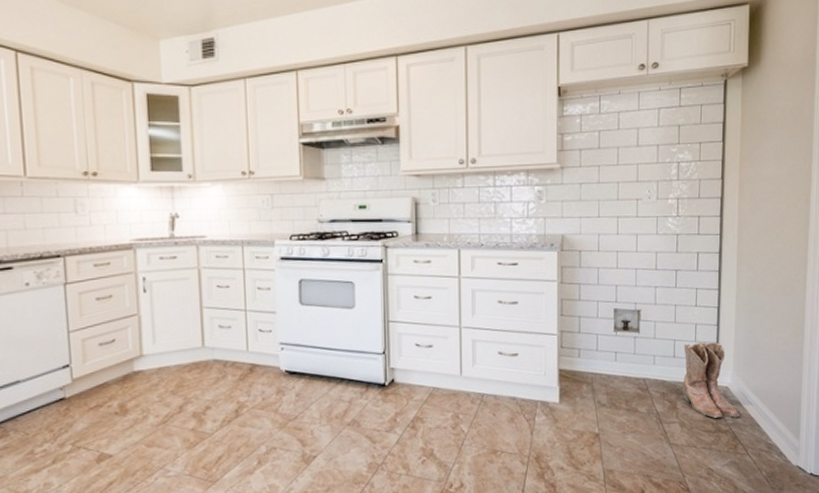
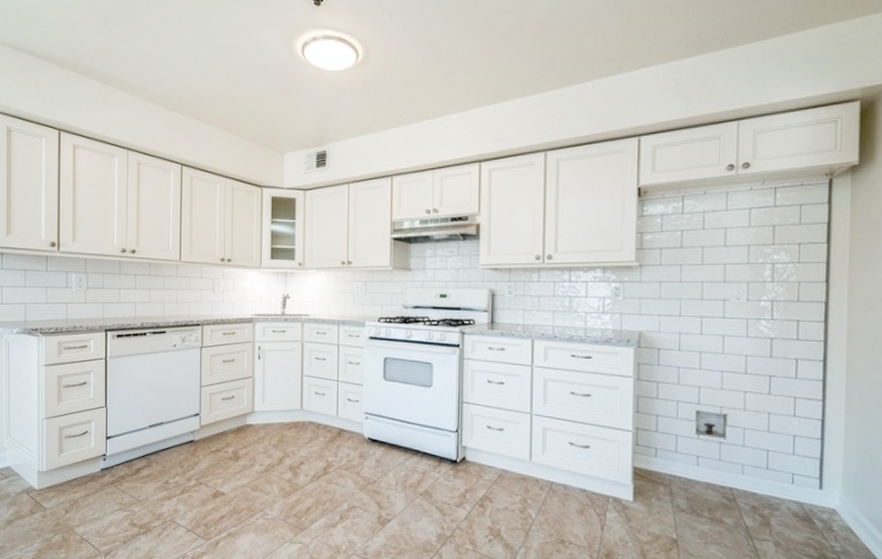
boots: present [681,342,740,419] -> none [776,456,852,546]

